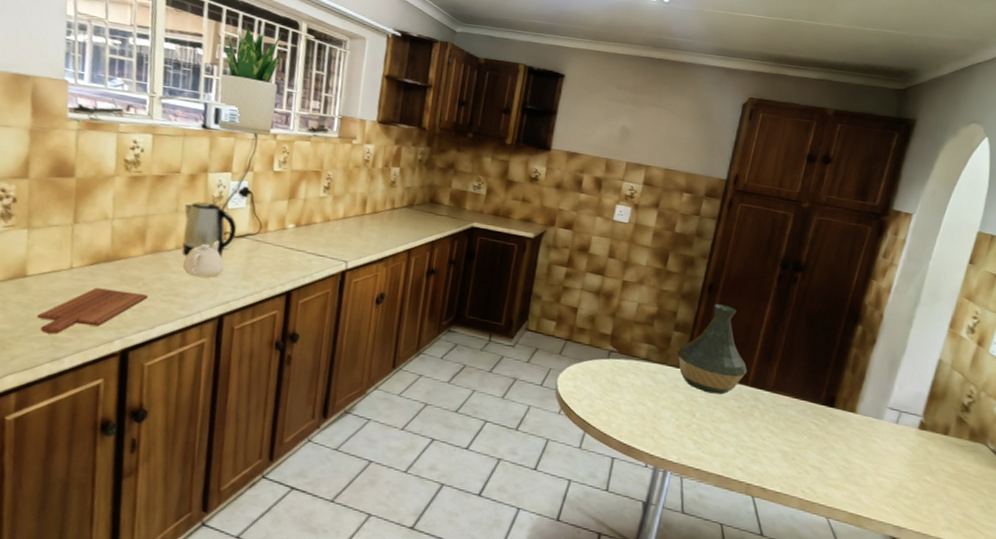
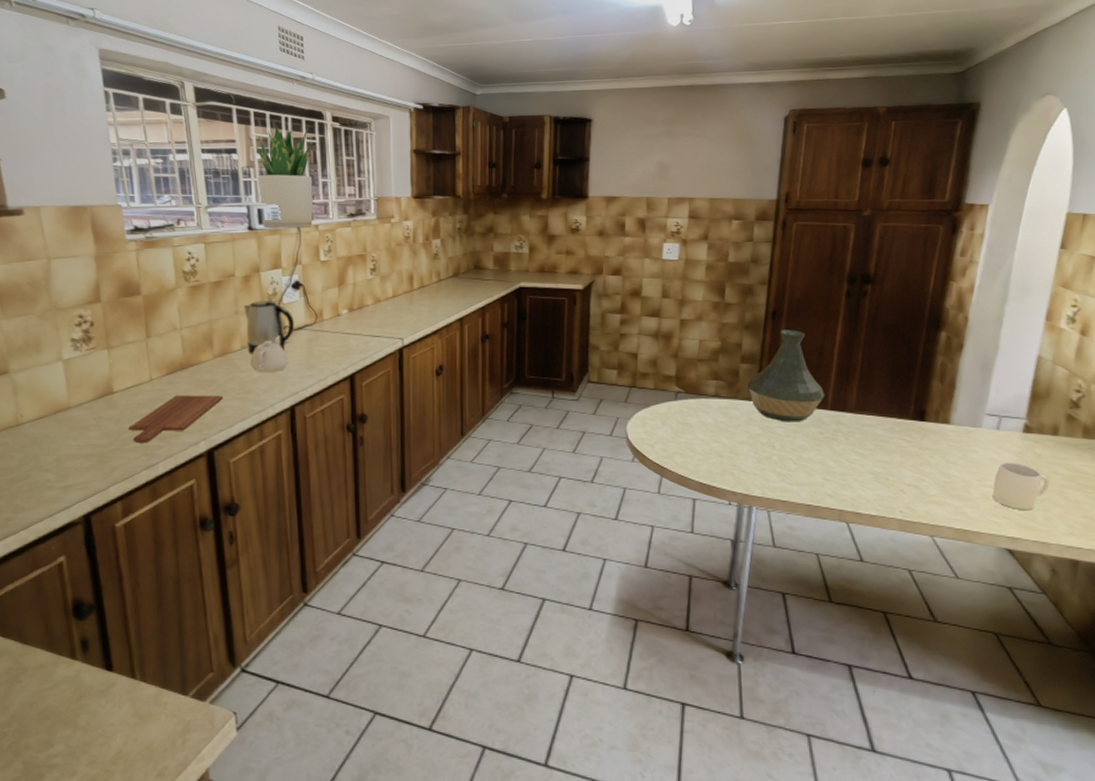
mug: none [885,454,937,503] -> present [992,462,1050,511]

